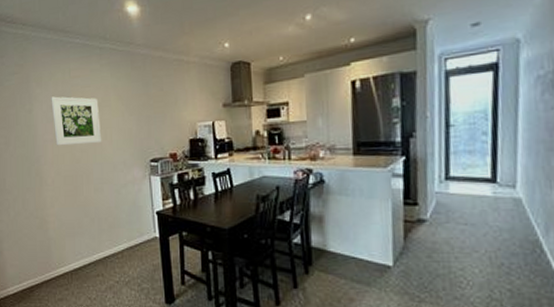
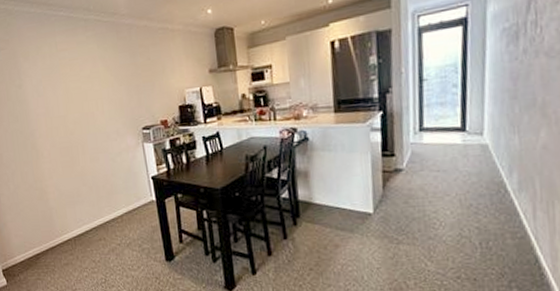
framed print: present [51,96,102,146] -> none [40,70,94,119]

